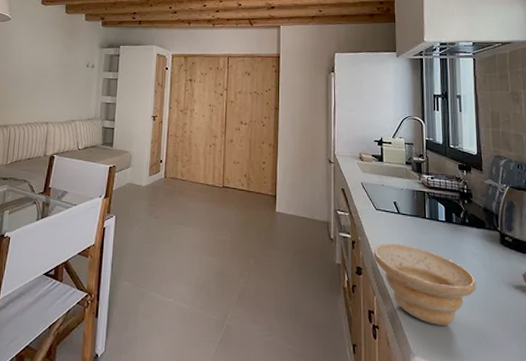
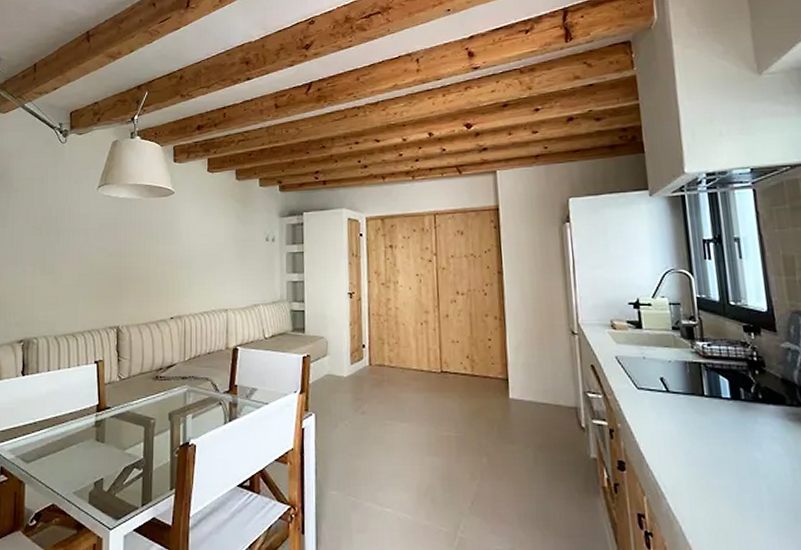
bowl: present [373,243,476,326] -> none [638,430,780,529]

